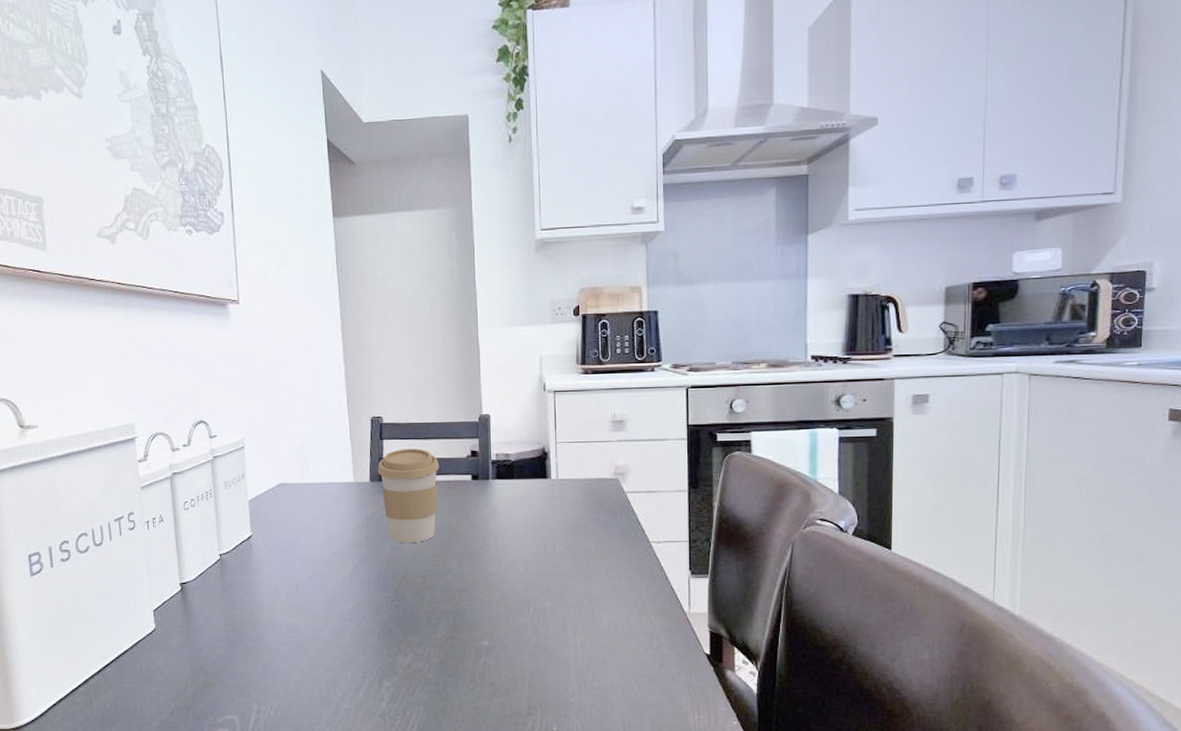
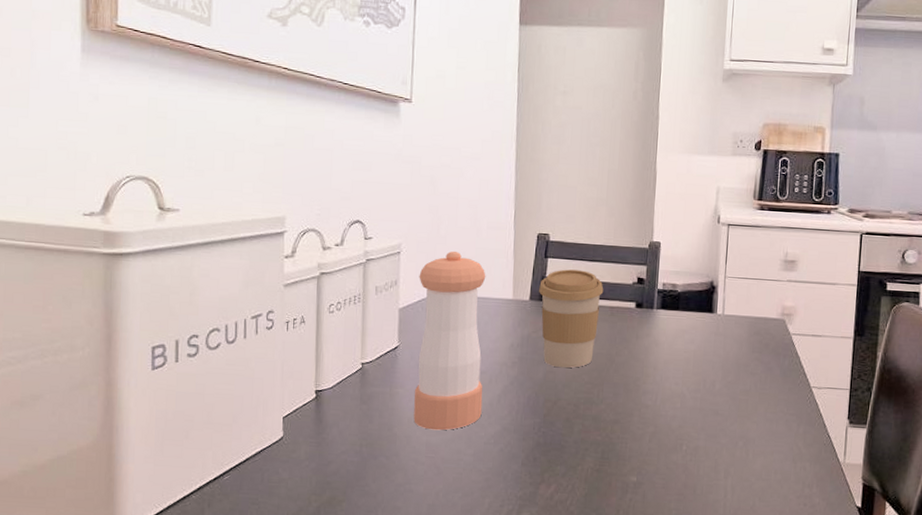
pepper shaker: none [263,441,336,612] -> present [413,251,486,431]

